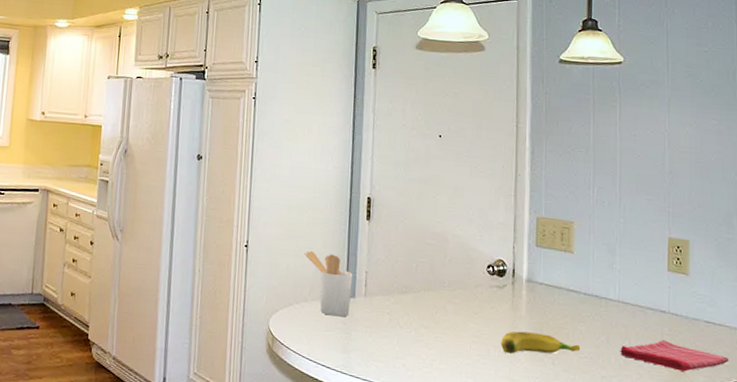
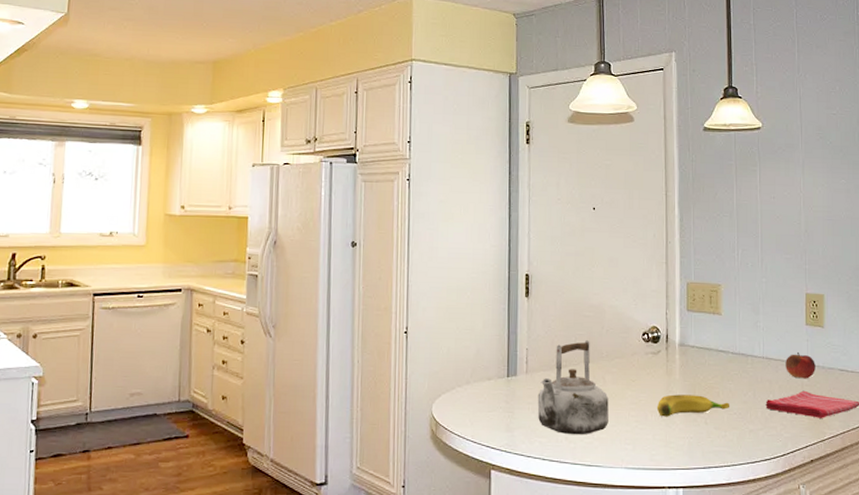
utensil holder: present [304,250,353,317] -> none [465,332,514,396]
kettle: none [375,268,450,364] -> present [537,340,609,435]
fruit: none [644,298,678,328] -> present [786,351,815,379]

